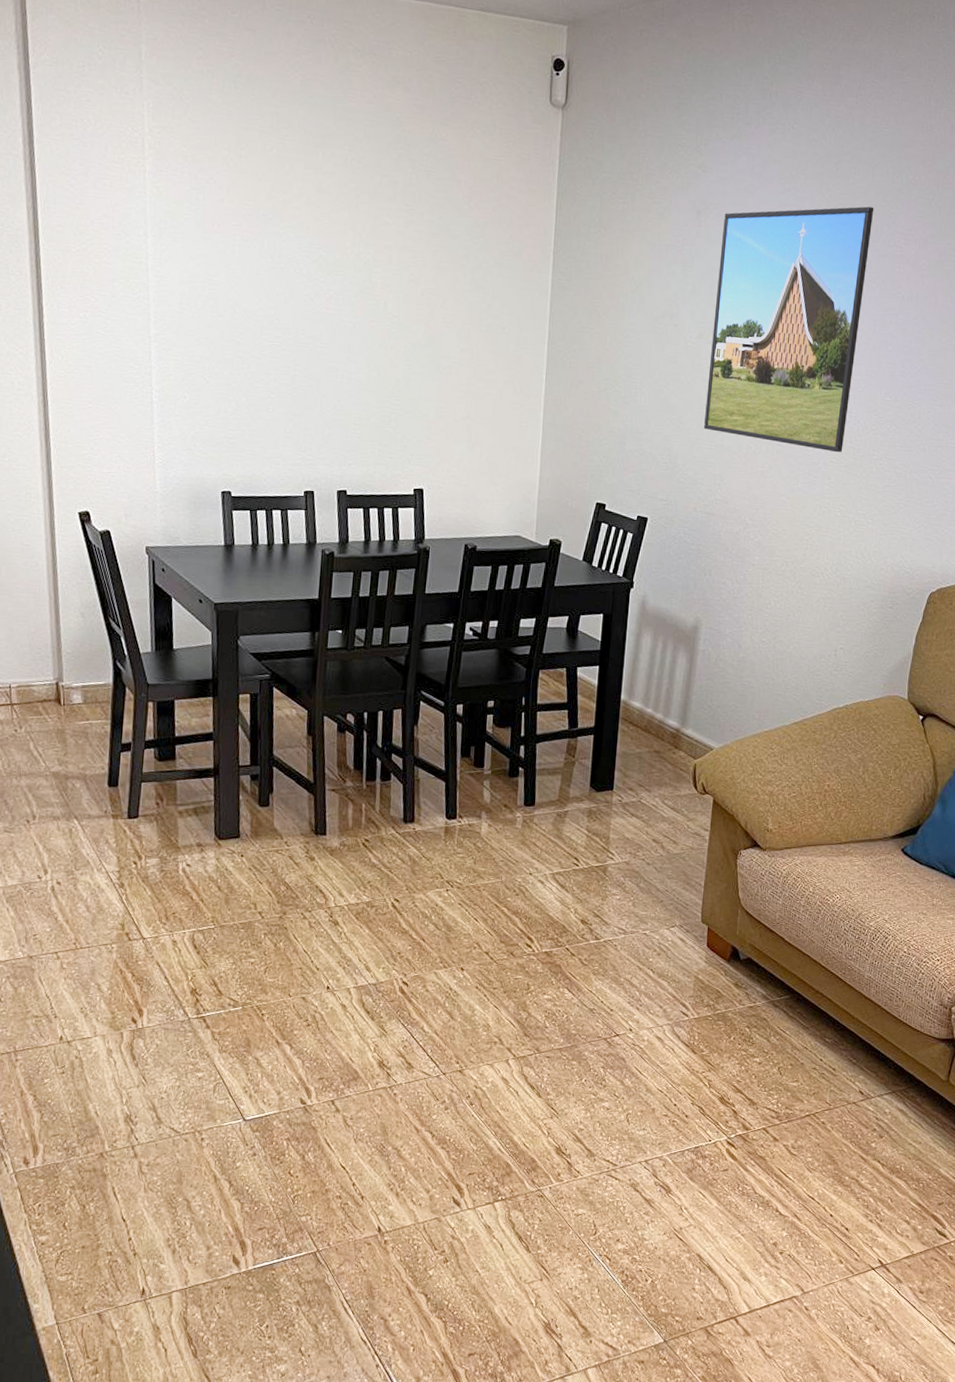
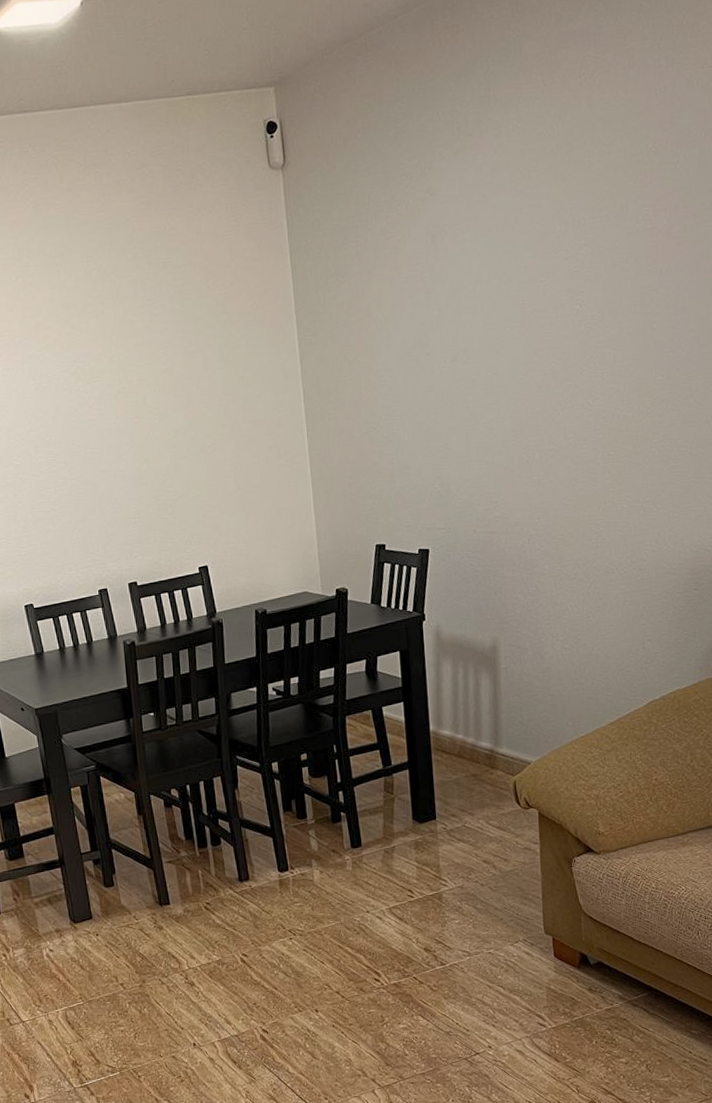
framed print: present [704,206,874,453] -> none [460,186,620,450]

